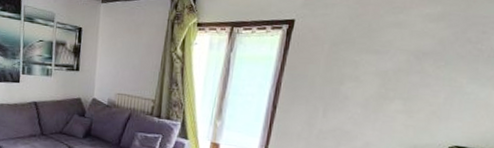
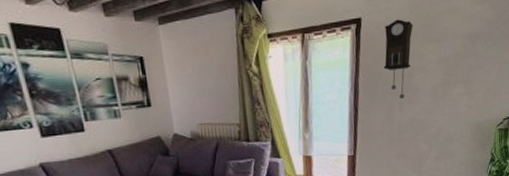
pendulum clock: none [311,25,351,105] -> present [383,19,413,100]

